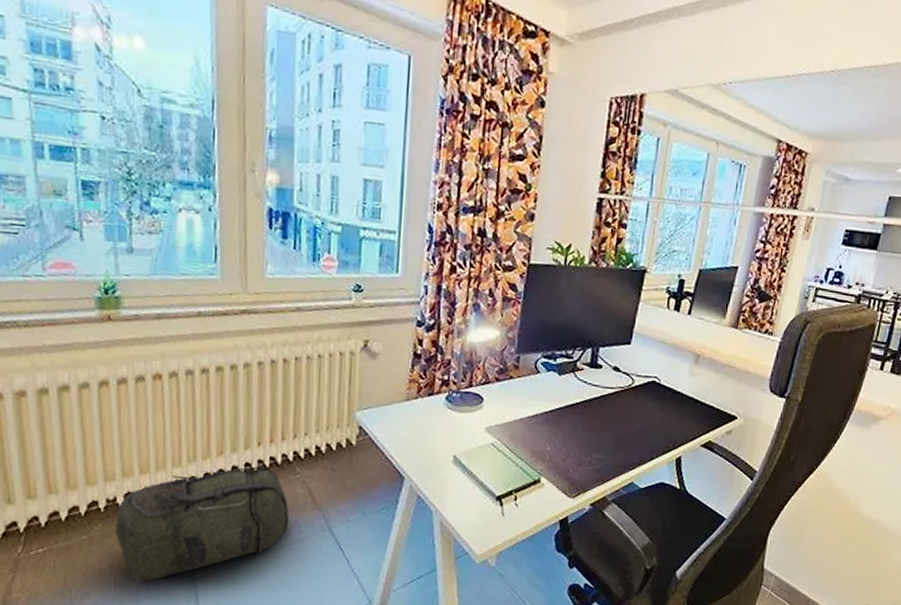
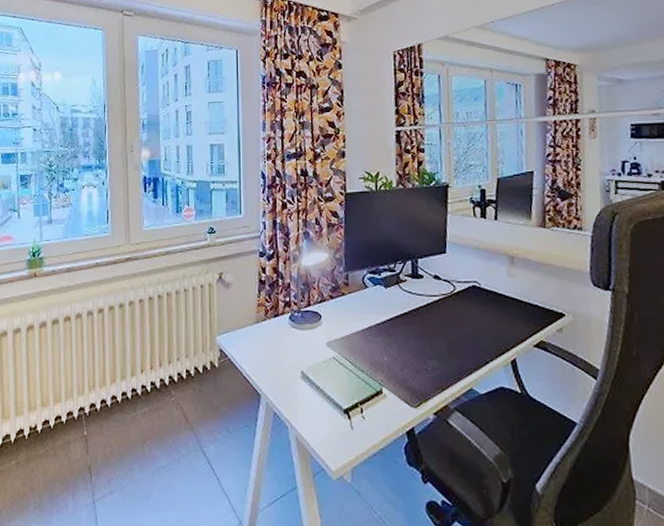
backpack: present [115,466,290,582] -> none [35,391,168,504]

